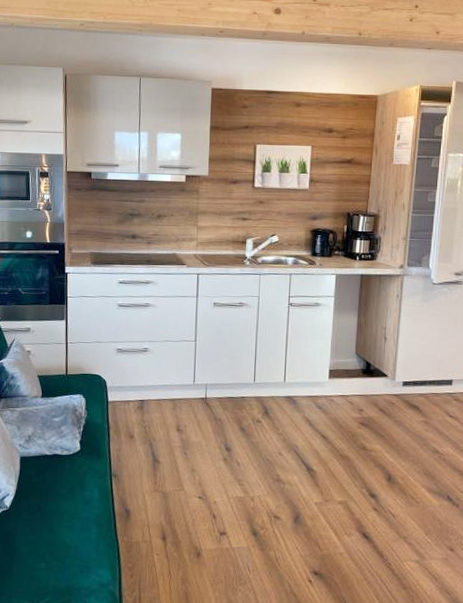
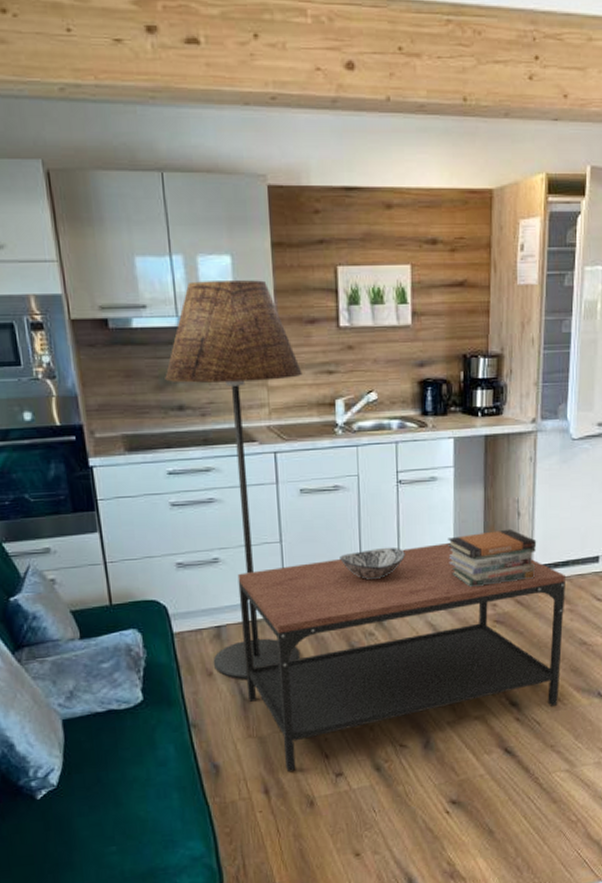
floor lamp: none [125,150,224,445] -> present [165,280,303,680]
coffee table: none [157,355,423,525] -> present [237,542,565,771]
decorative bowl: none [239,353,291,379] -> present [340,547,405,580]
book stack: none [325,349,400,394] -> present [448,528,537,588]

